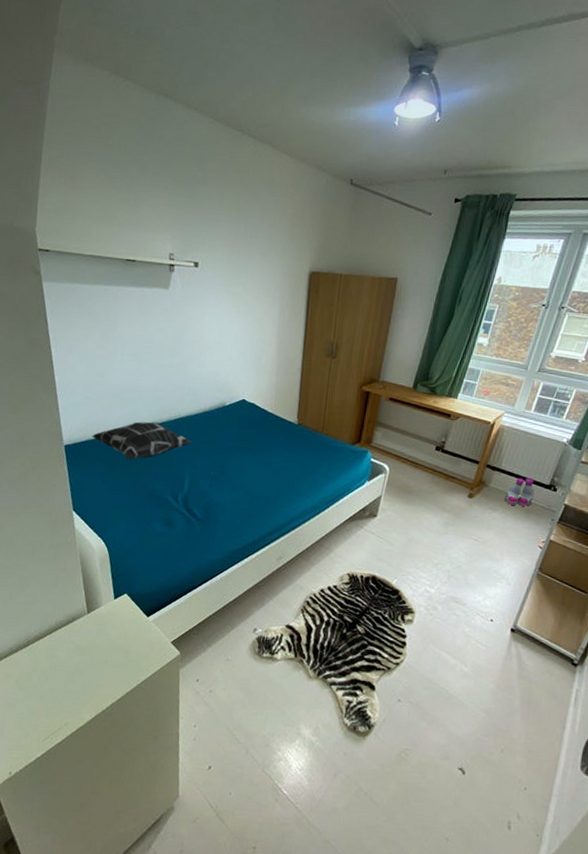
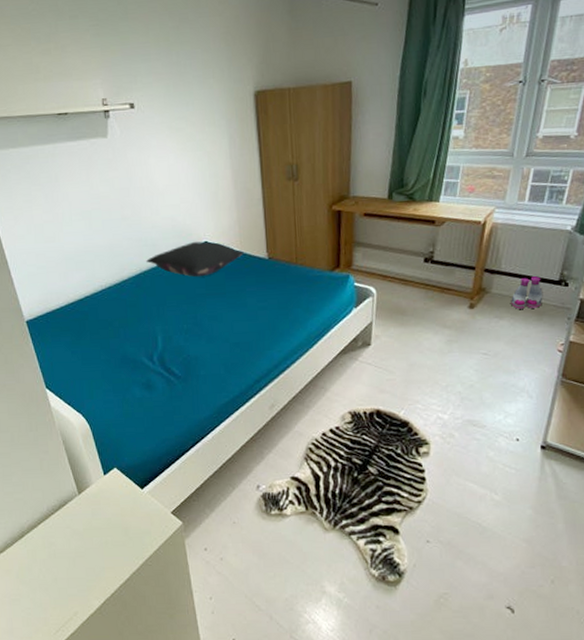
decorative pillow: present [92,421,192,460] -> none [52,281,159,326]
pillow: none [186,398,277,431] -> present [146,241,244,278]

